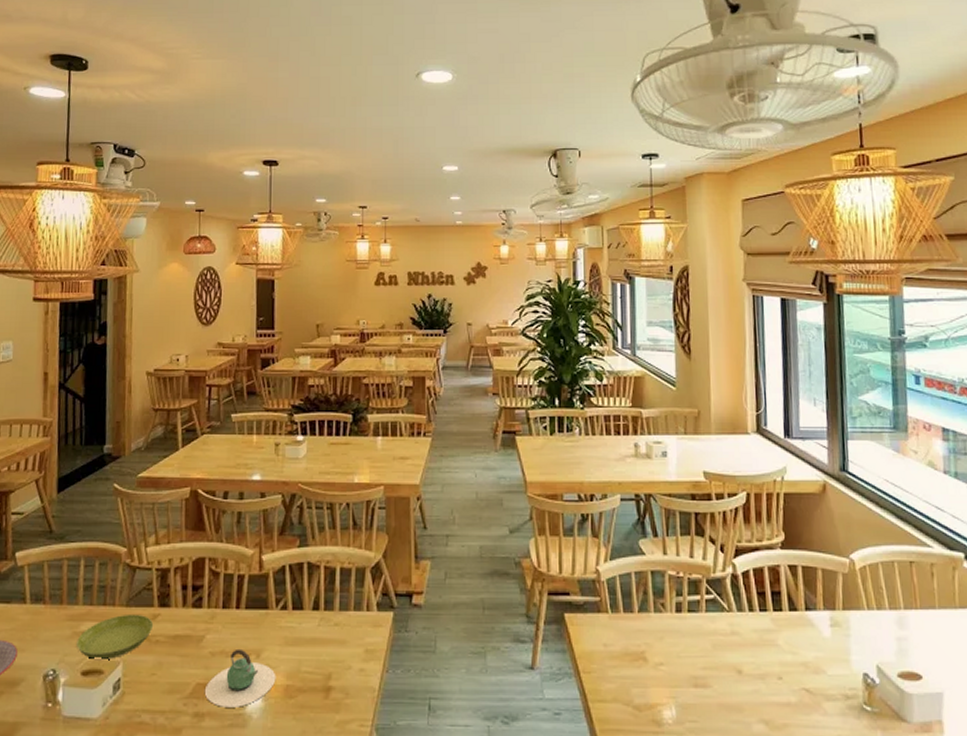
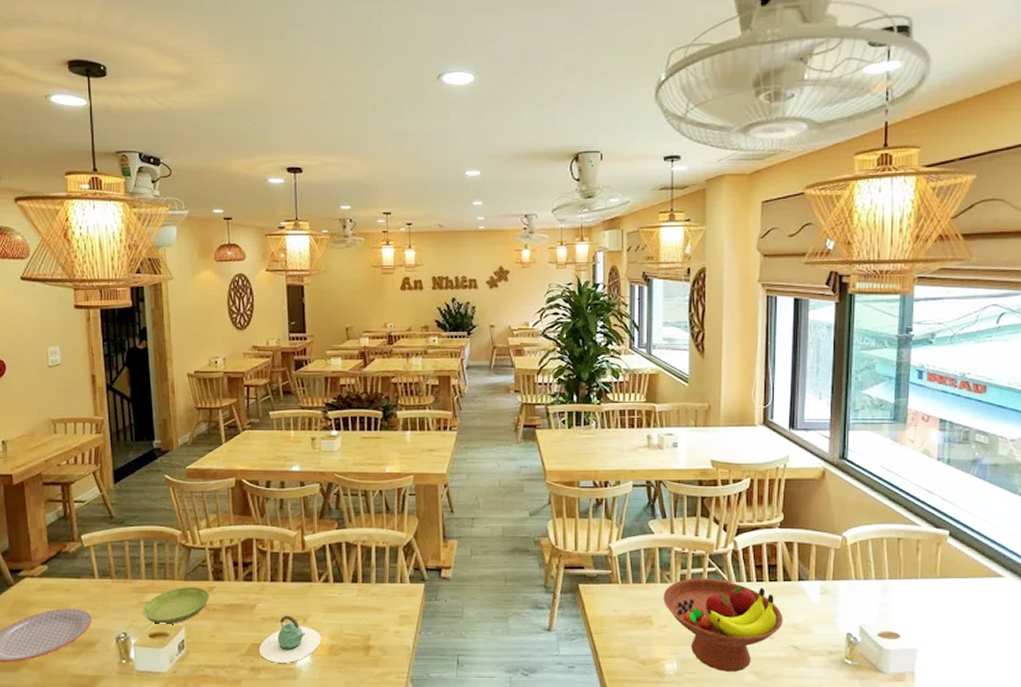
fruit bowl: none [657,607,792,720] -> present [663,578,783,672]

